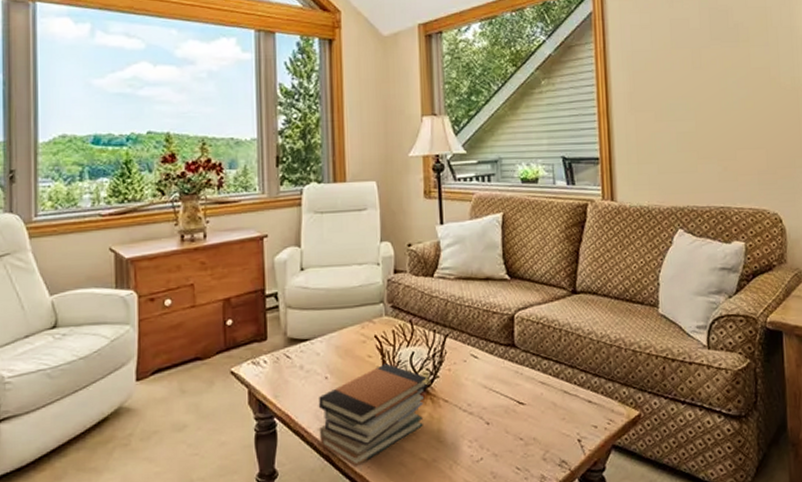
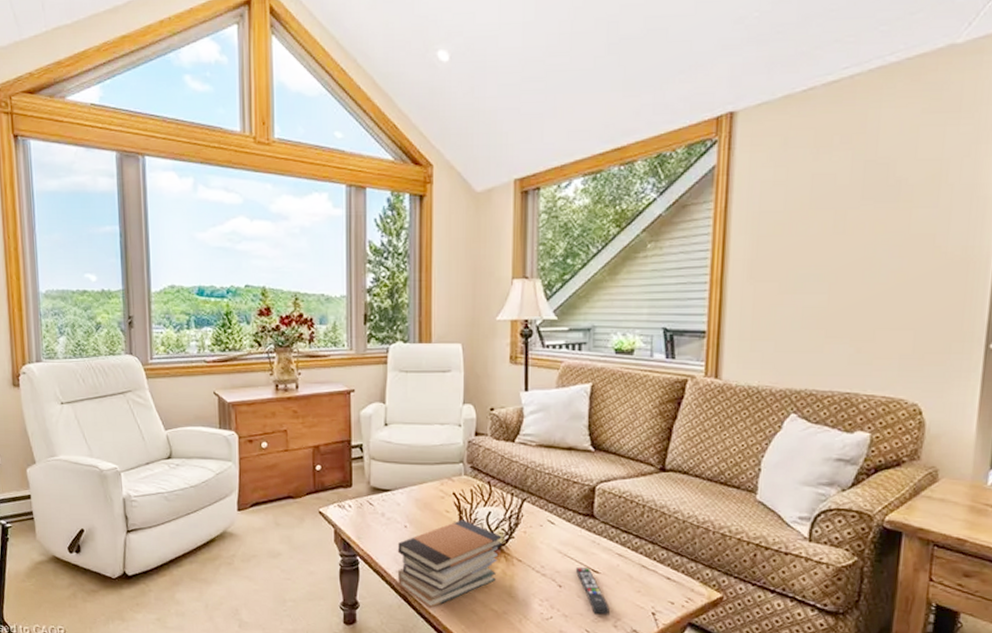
remote control: none [501,400,538,449] -> present [575,567,610,615]

